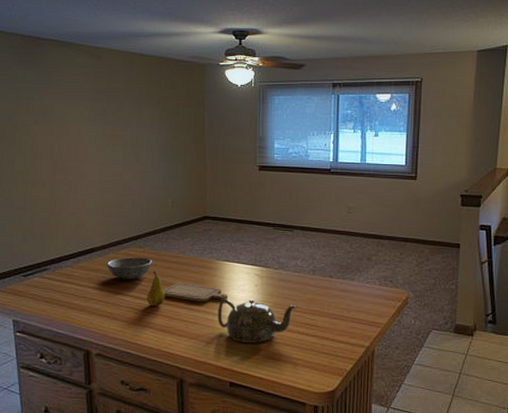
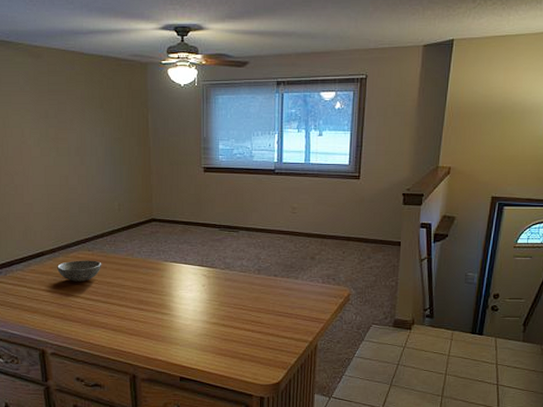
fruit: present [146,270,165,307] -> none [97,273,115,307]
chopping board: present [163,283,228,302] -> none [113,284,176,302]
teapot: present [218,299,297,343] -> none [167,299,243,340]

